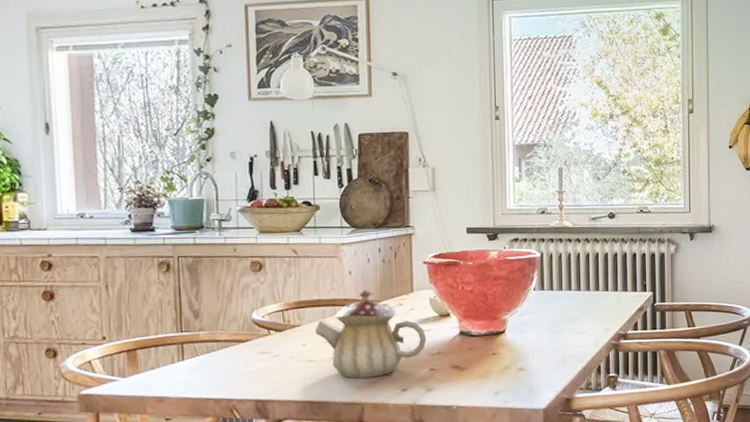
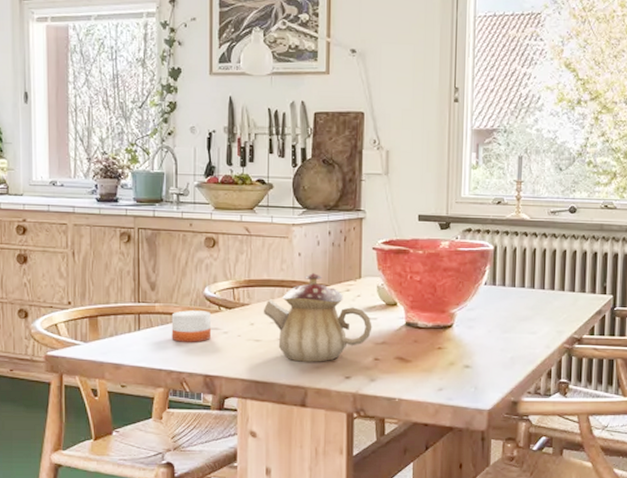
candle: none [217,334,262,369] -> present [171,309,212,342]

